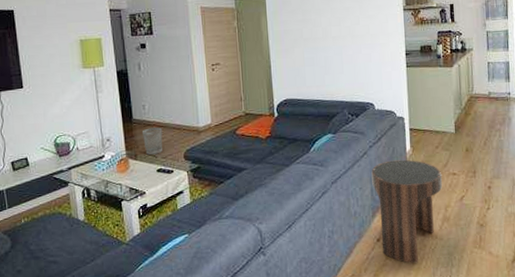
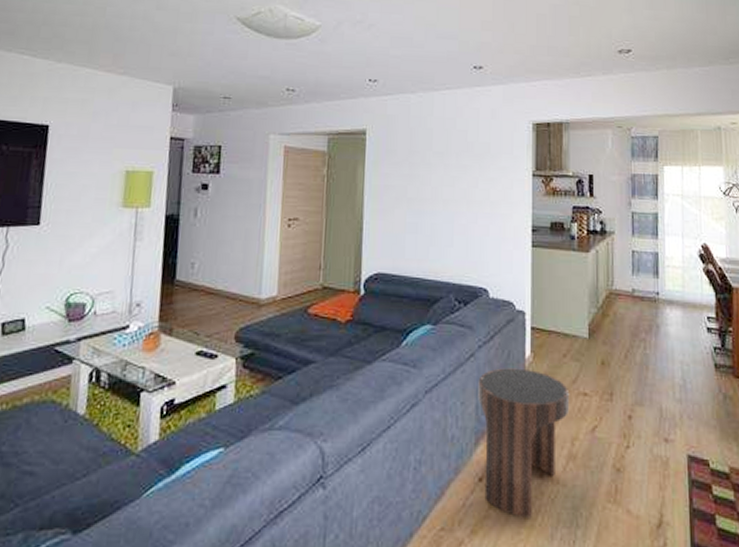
wastebasket: present [141,127,163,155] -> none [184,294,212,330]

